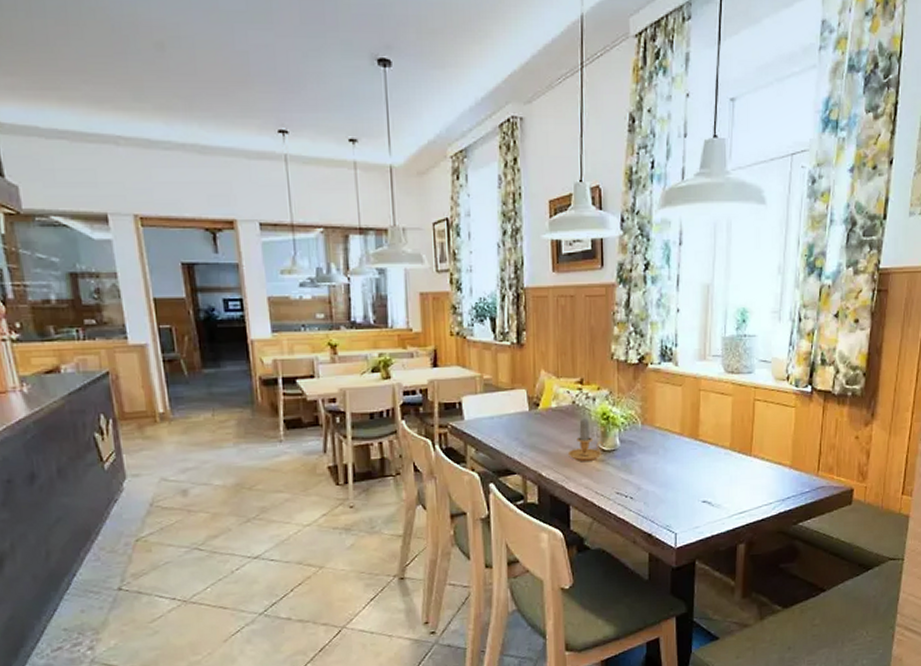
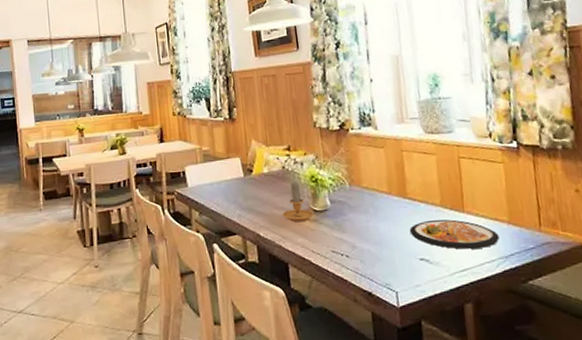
dish: none [696,462,780,492] -> present [409,219,500,249]

